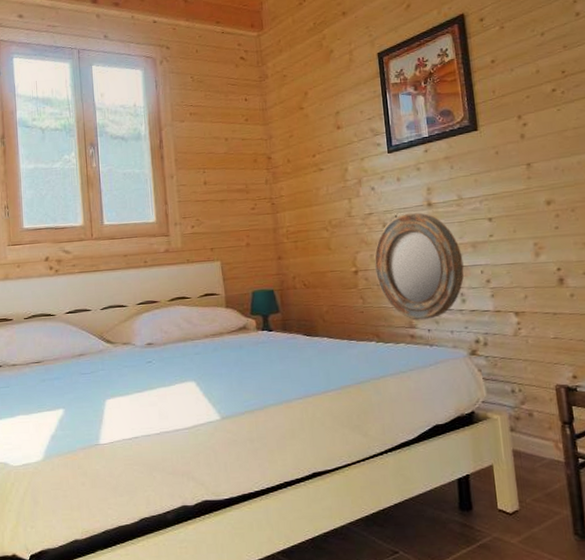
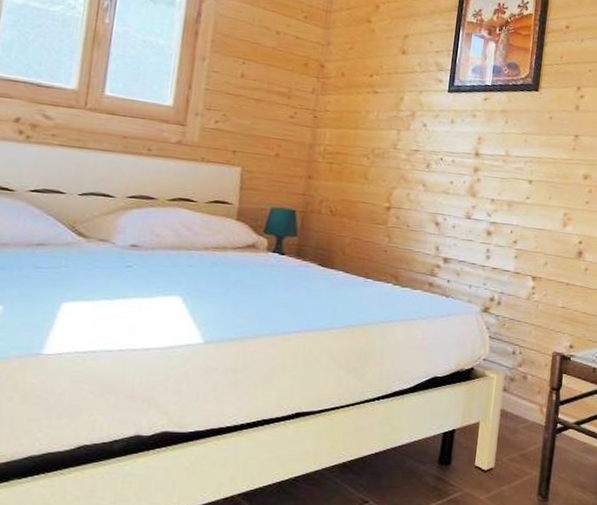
home mirror: present [374,212,464,320] -> none [408,158,497,270]

